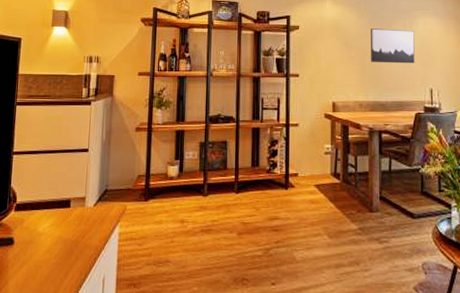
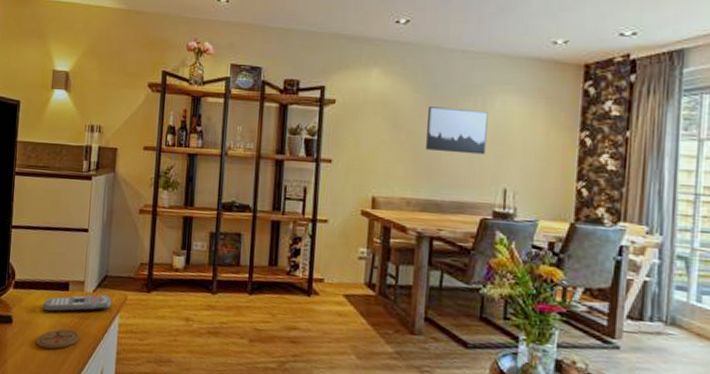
coaster: none [37,244,80,265] -> present [36,329,79,350]
remote control: none [44,206,112,230] -> present [43,294,112,313]

